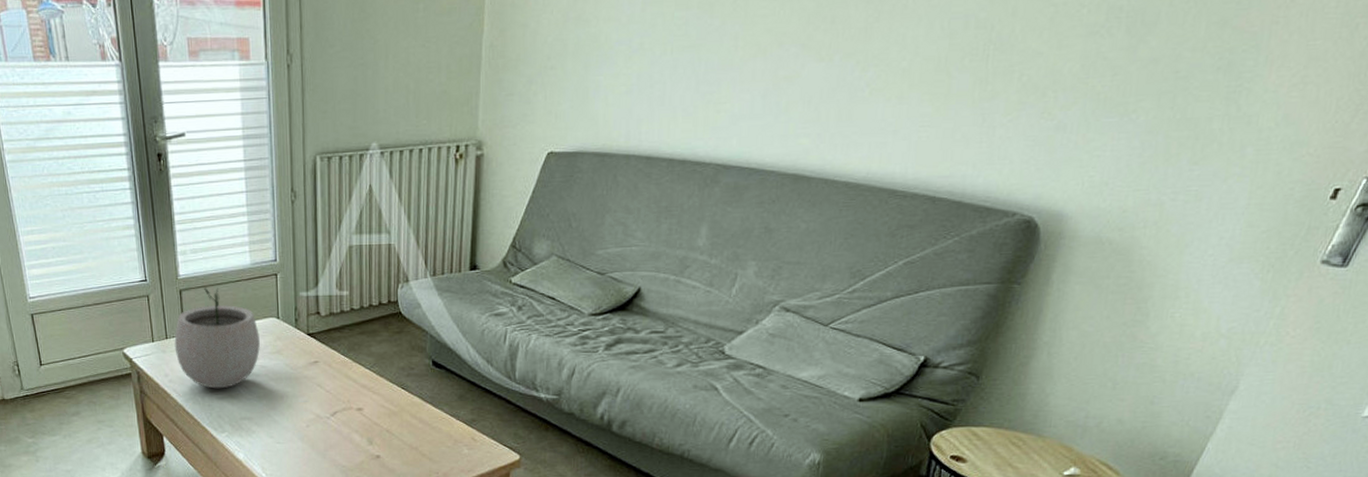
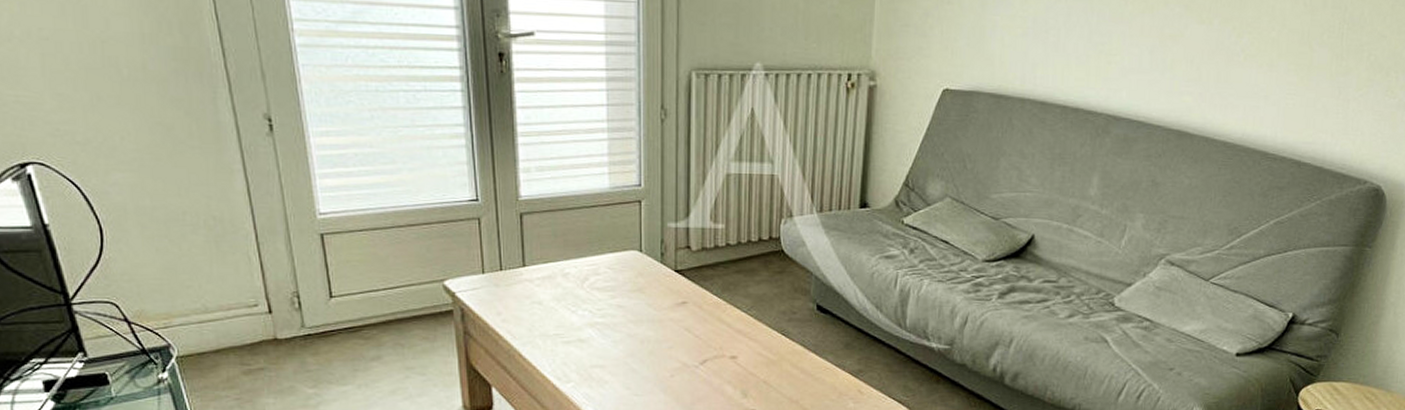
plant pot: present [174,287,260,389] -> none [511,212,617,331]

